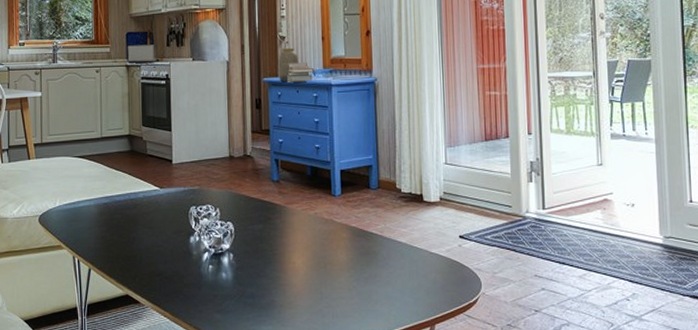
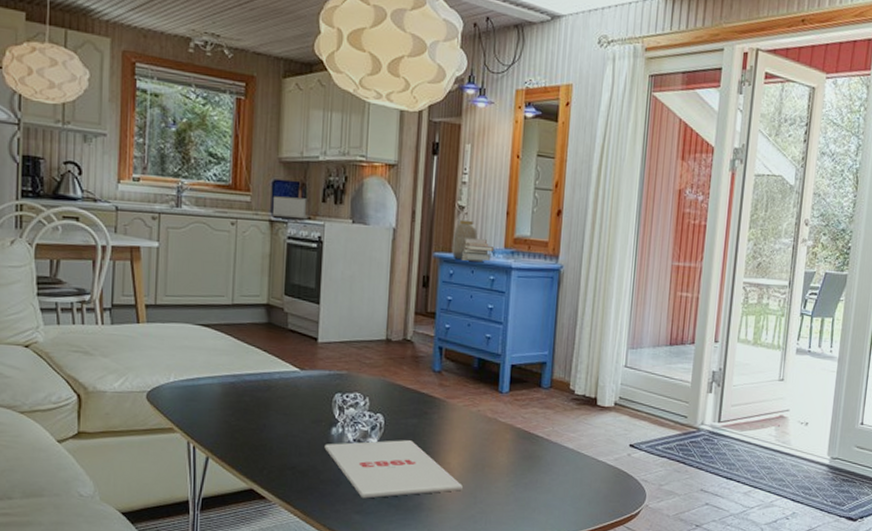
magazine: none [185,244,310,299] -> present [324,440,464,499]

